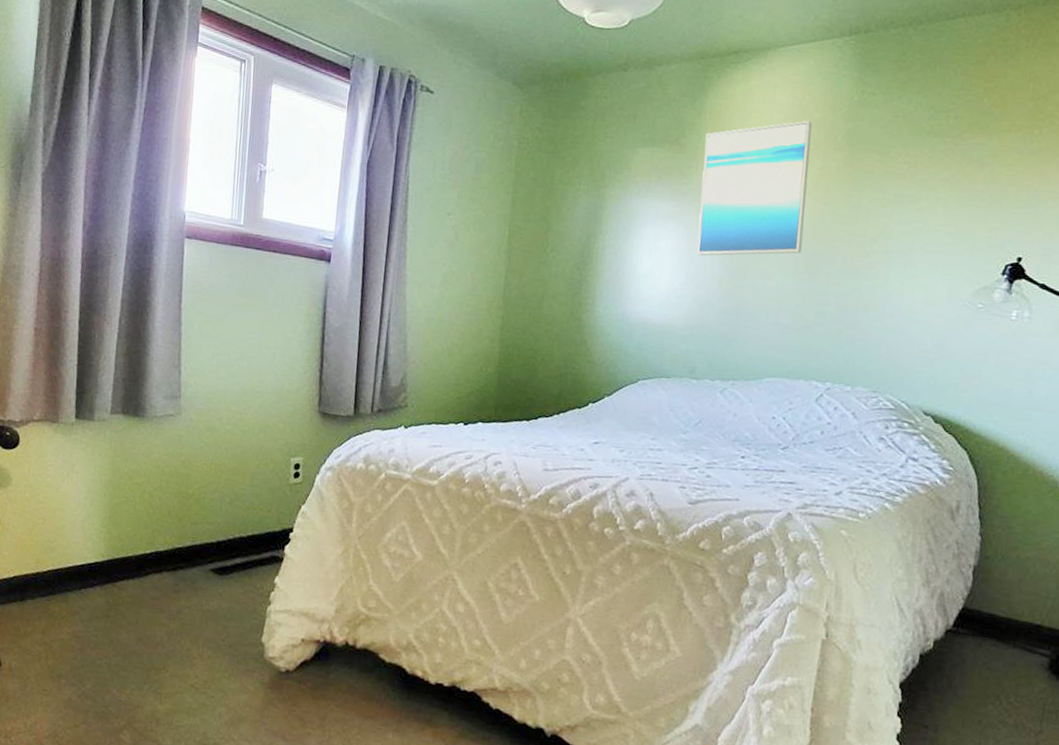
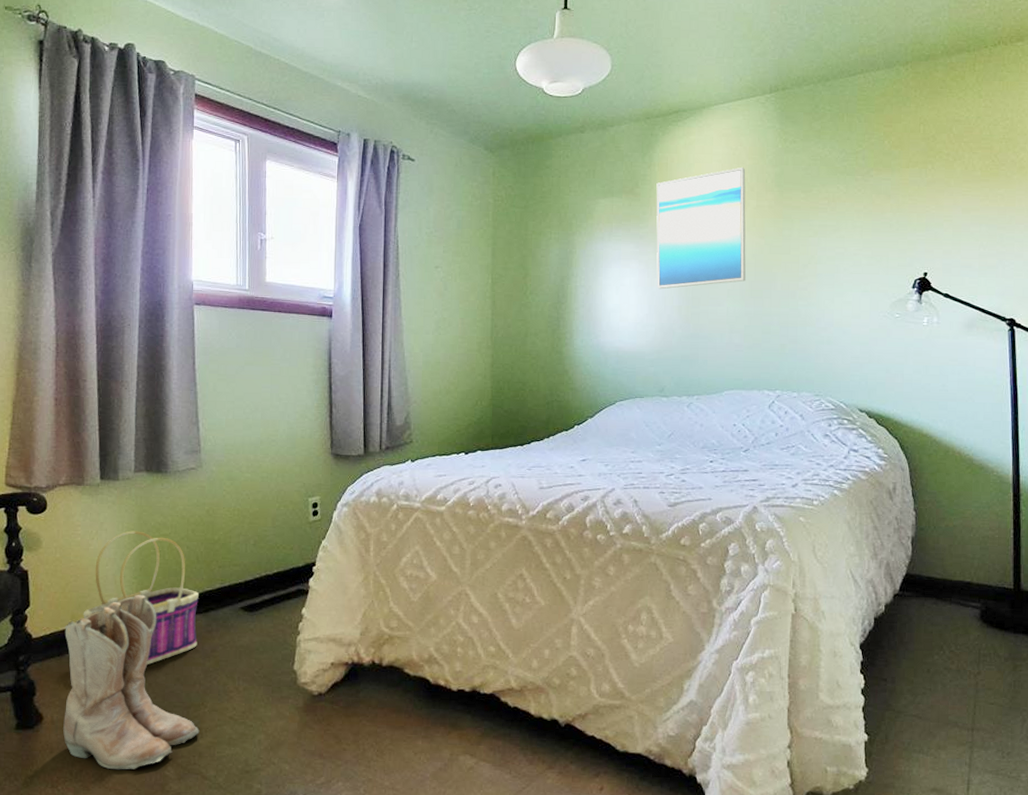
boots: none [20,544,159,729] -> present [63,594,200,770]
basket: none [48,476,168,621] -> present [83,530,199,665]

